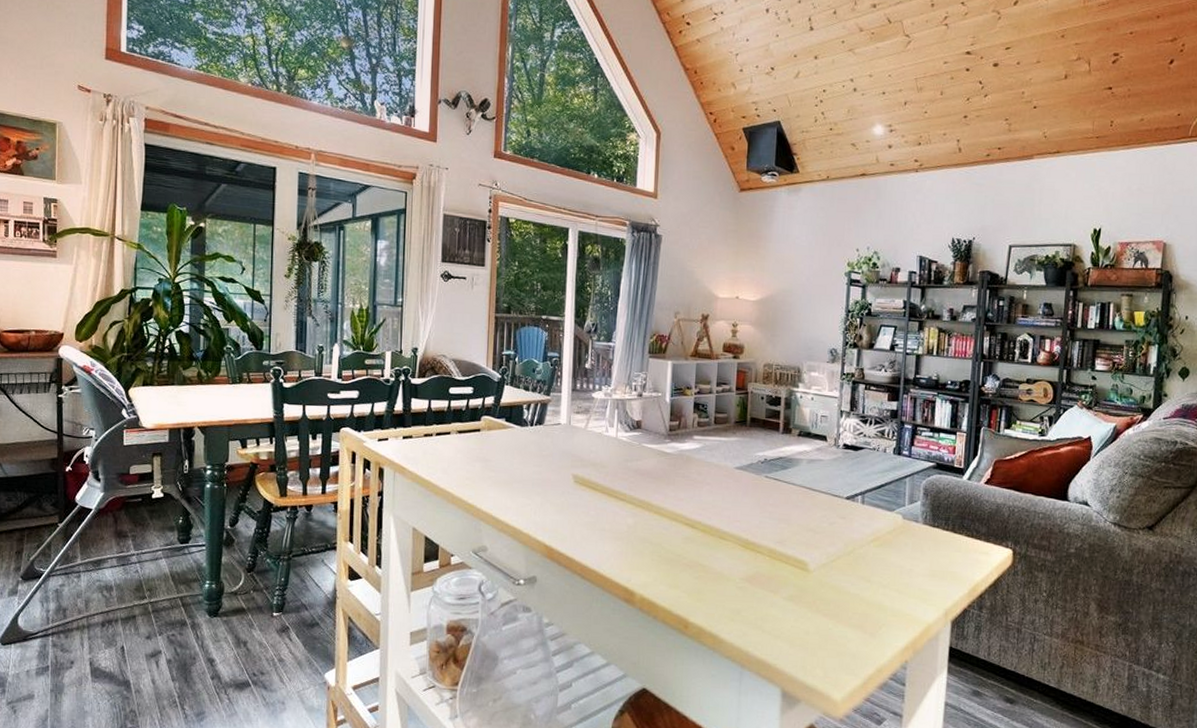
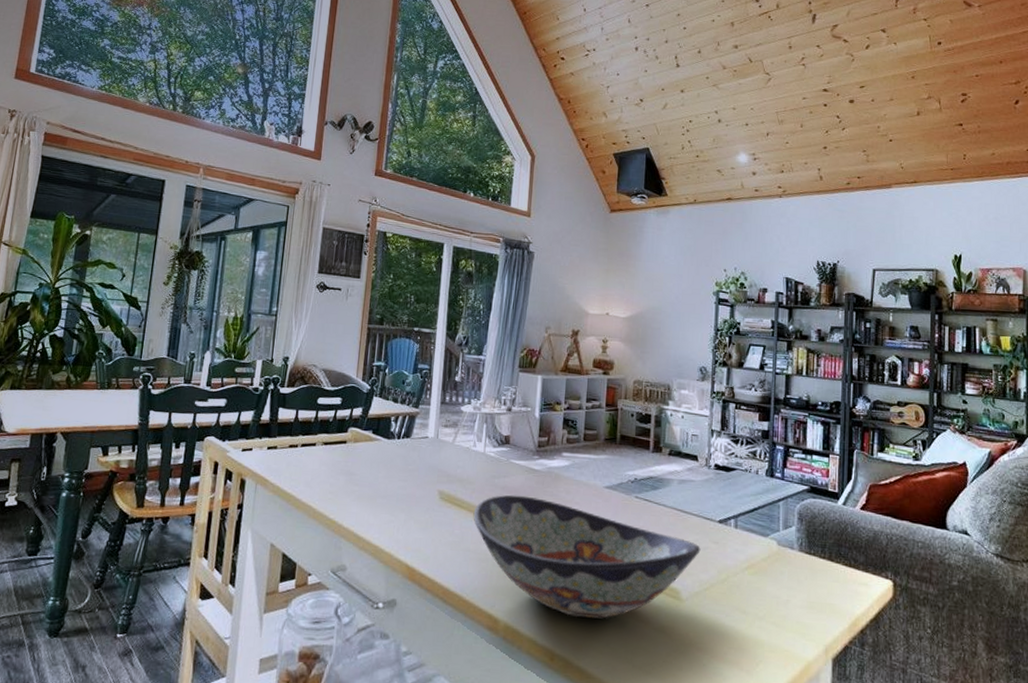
decorative bowl: none [607,477,829,590] -> present [473,494,701,619]

